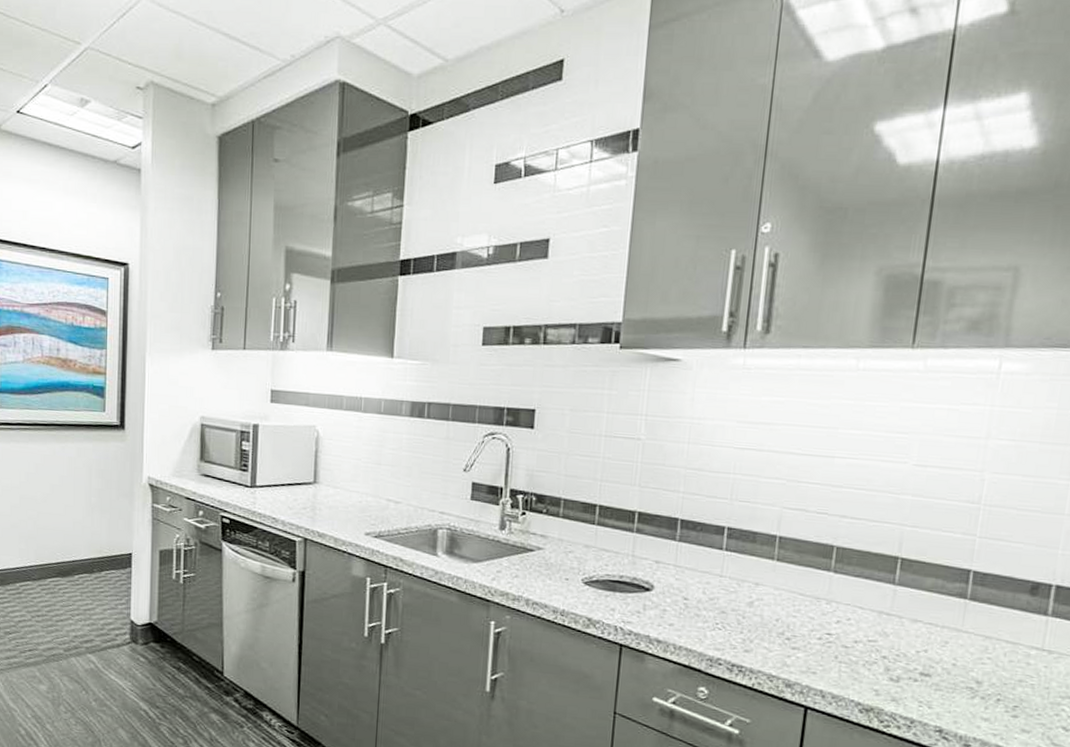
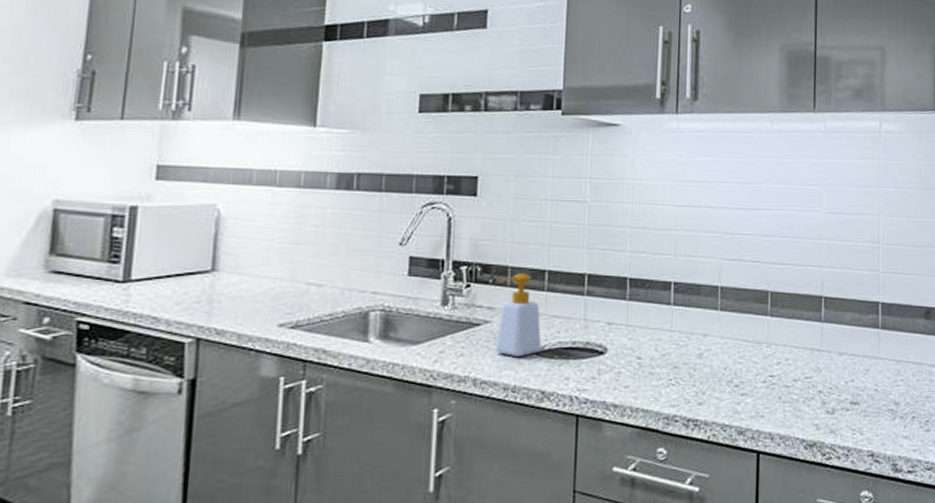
soap bottle: none [546,505,590,585] -> present [495,273,542,358]

